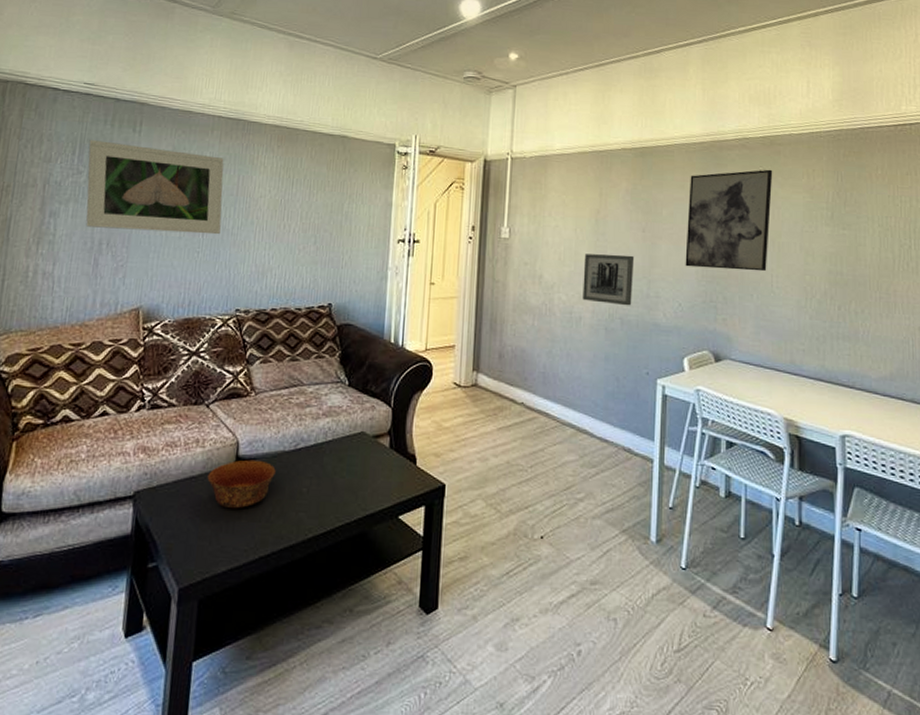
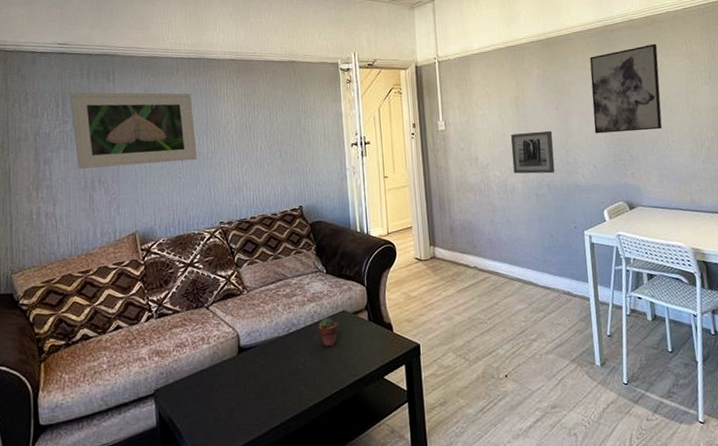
bowl: present [207,459,276,508] -> none [216,347,274,392]
potted succulent: none [330,437,355,472] -> present [318,318,339,347]

